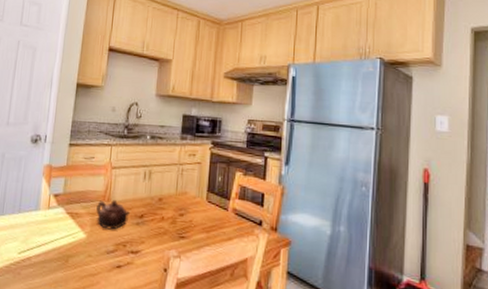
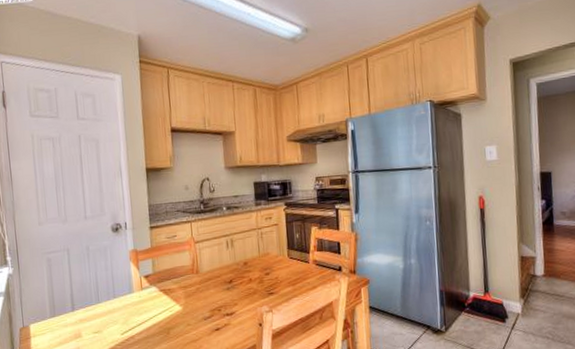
teapot: present [96,200,130,230] -> none [187,271,219,299]

